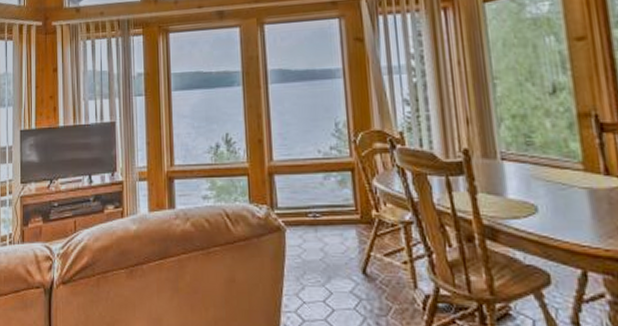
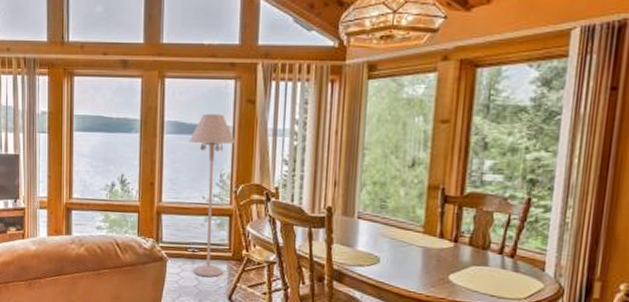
floor lamp: none [296,56,352,247] -> present [188,113,235,278]

